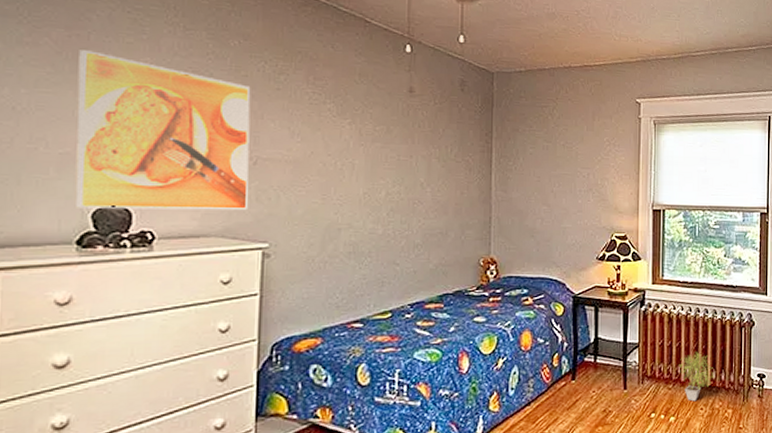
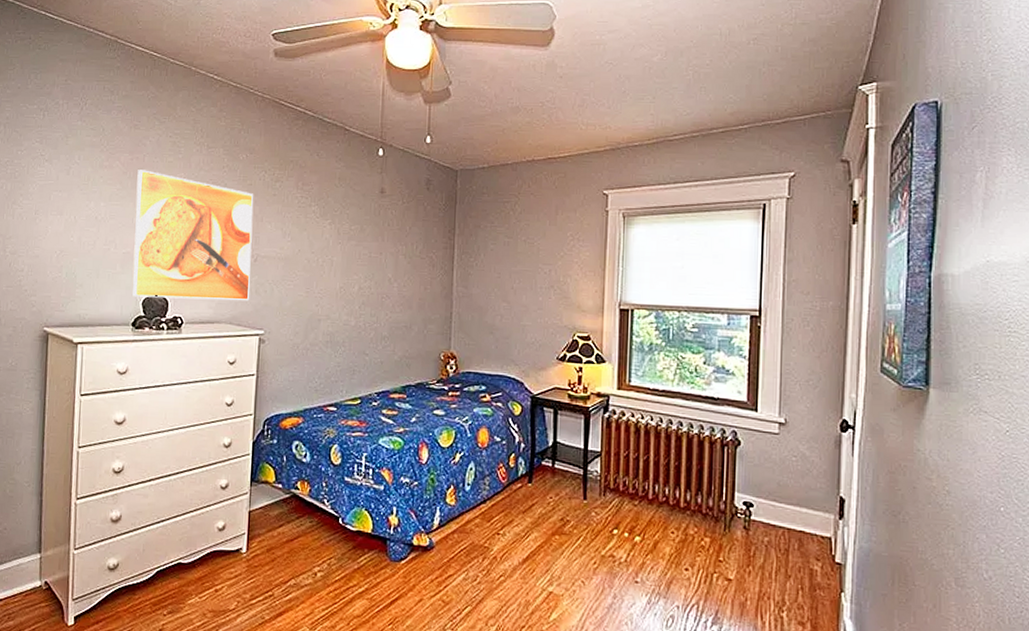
potted plant: present [679,352,715,402] -> none [646,468,690,523]

